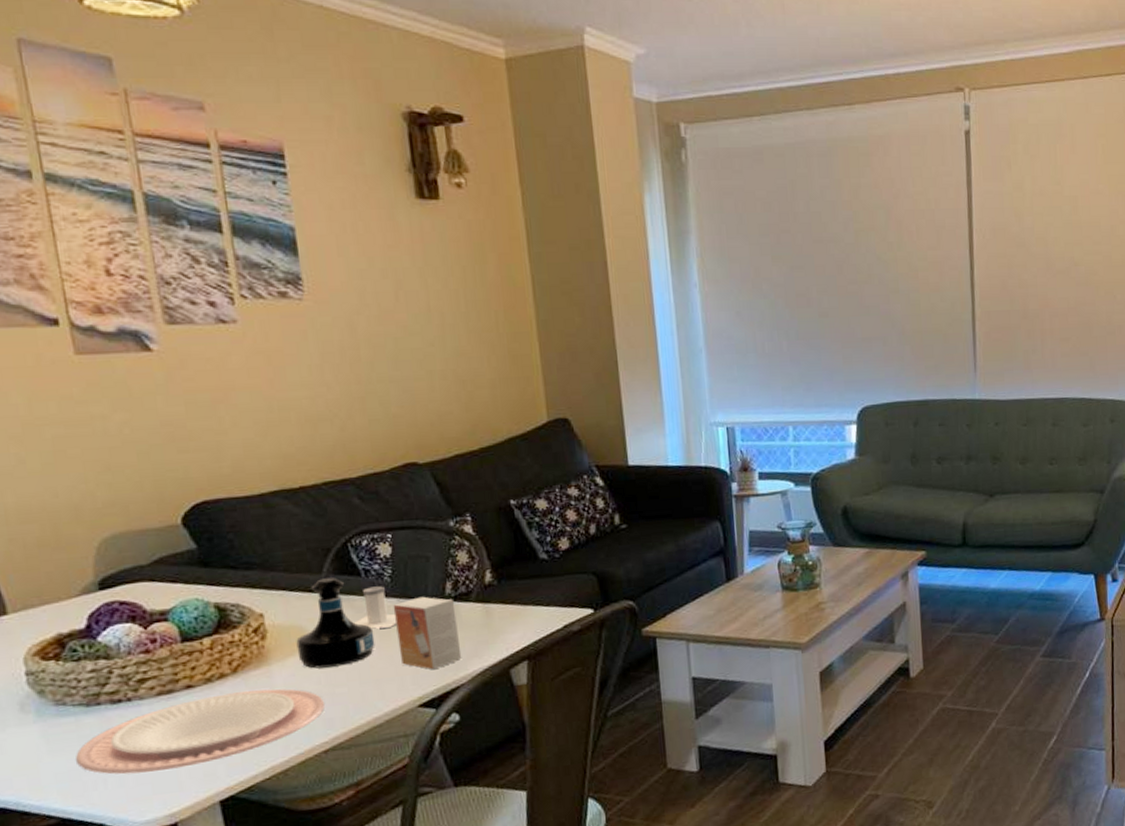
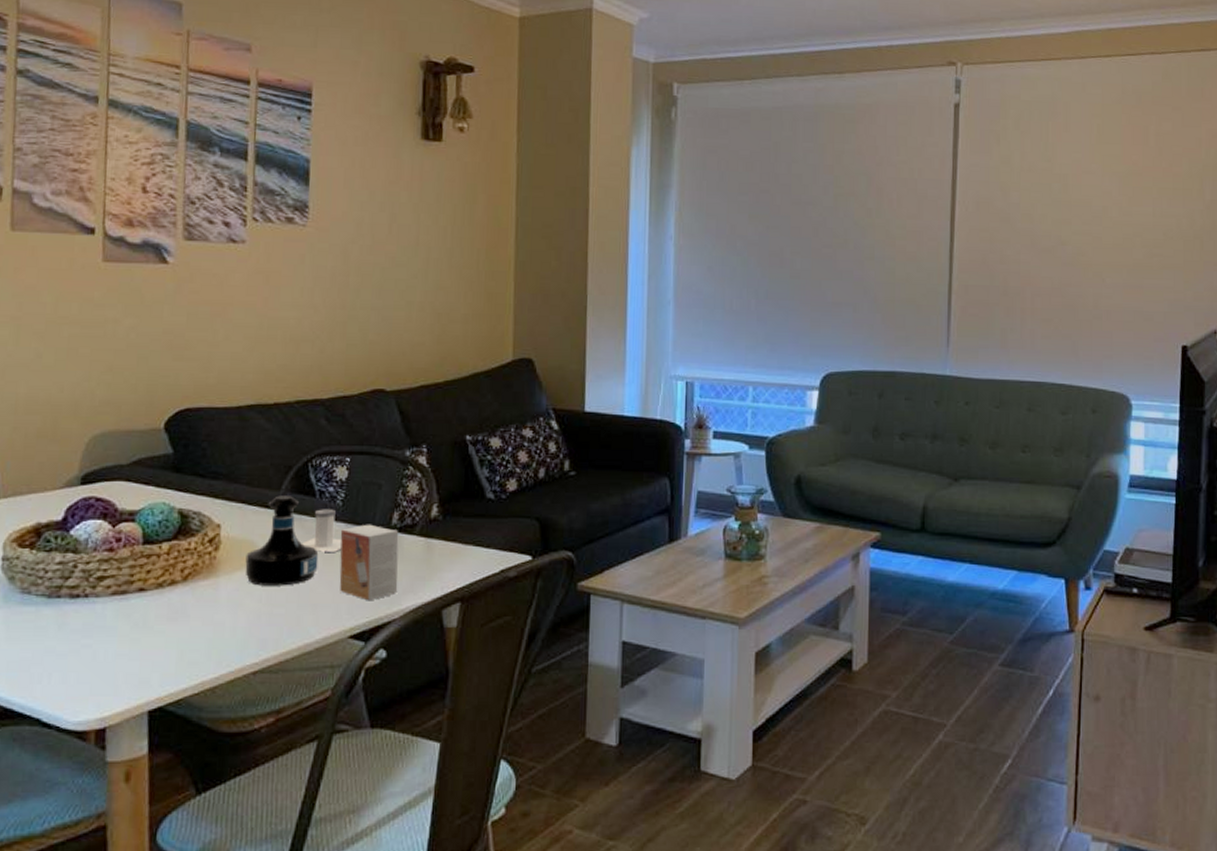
plate: present [76,688,326,775] -> none [28,601,262,671]

